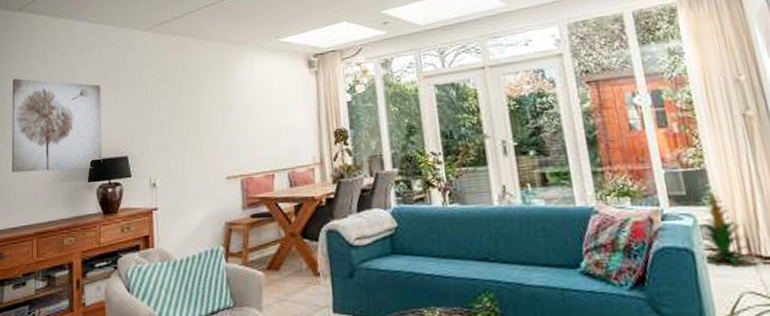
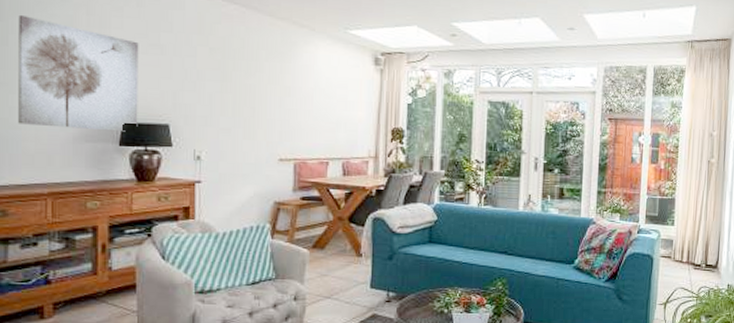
indoor plant: present [698,189,758,264] -> none [657,214,691,268]

